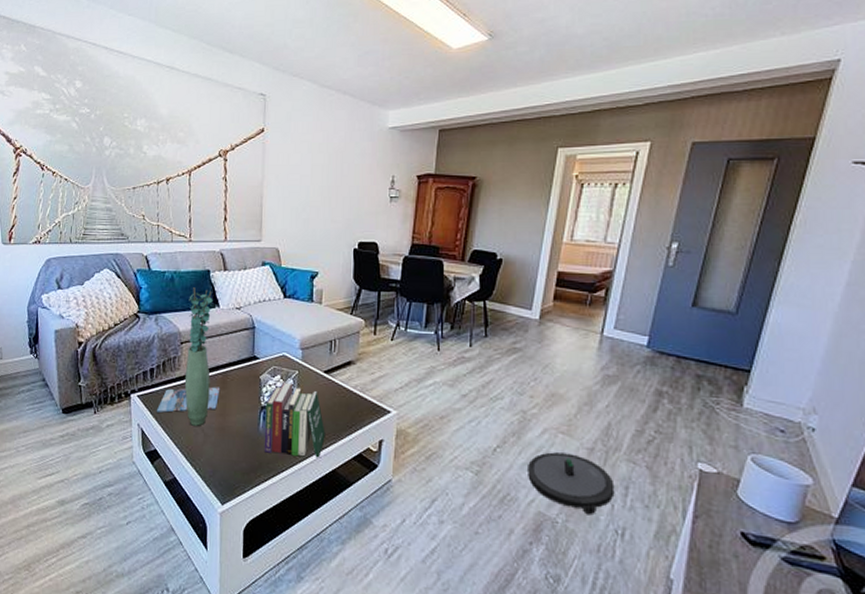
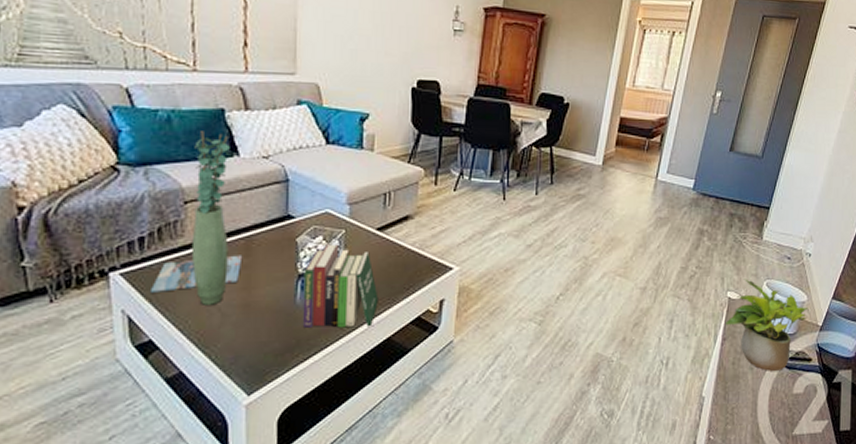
robot vacuum: present [528,452,615,516] -> none [588,294,662,350]
potted plant: none [697,450,815,565] -> present [726,279,808,371]

